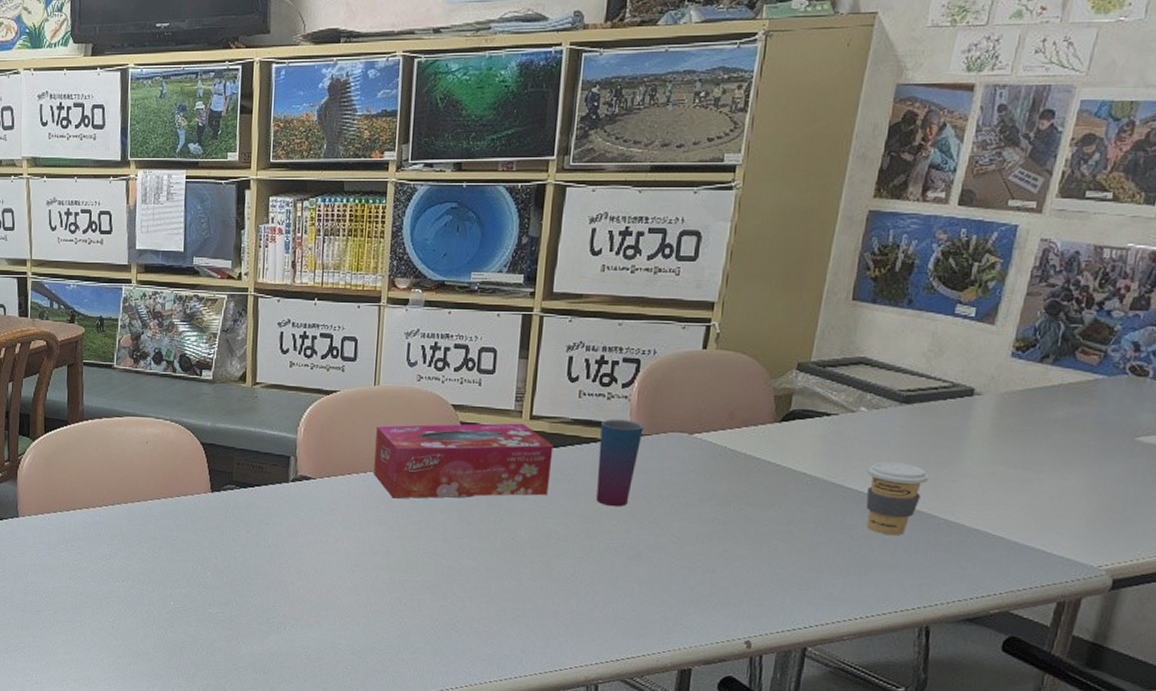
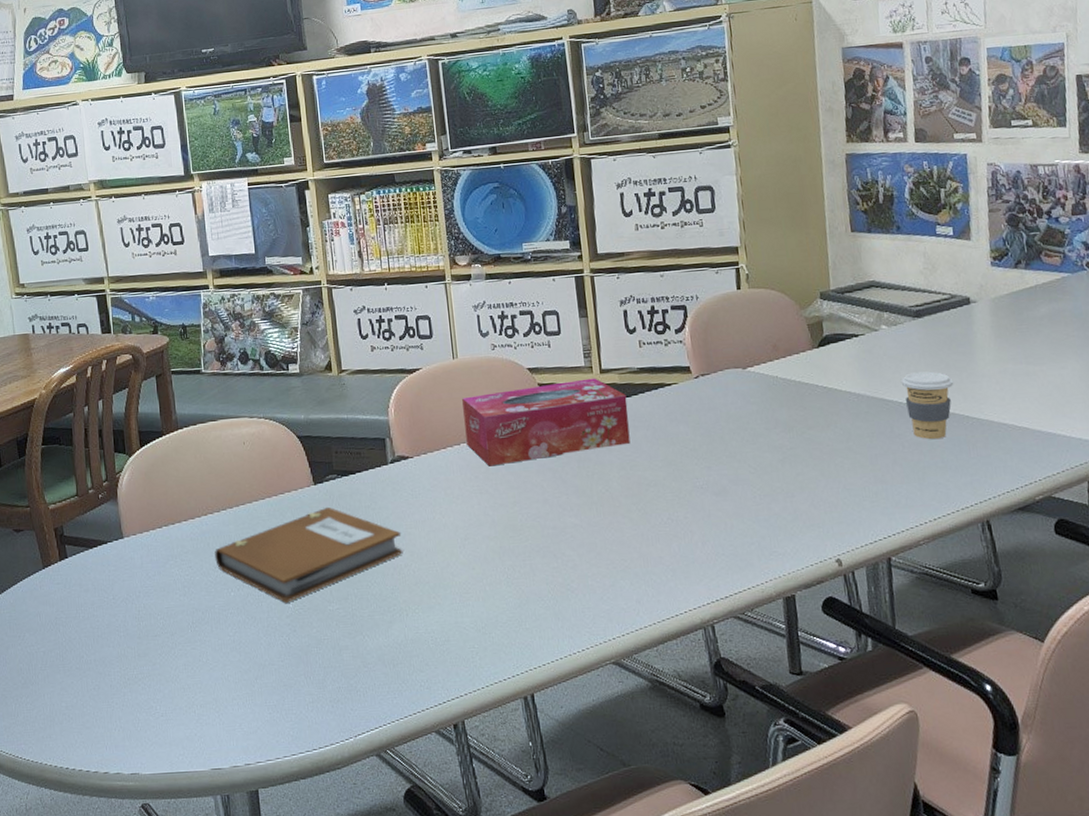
notebook: none [104,515,292,600] -> present [214,506,403,603]
cup: present [596,419,644,507] -> none [664,362,704,447]

